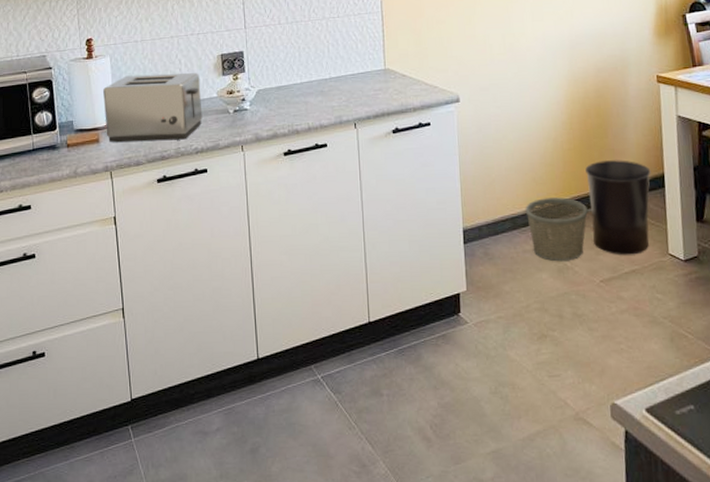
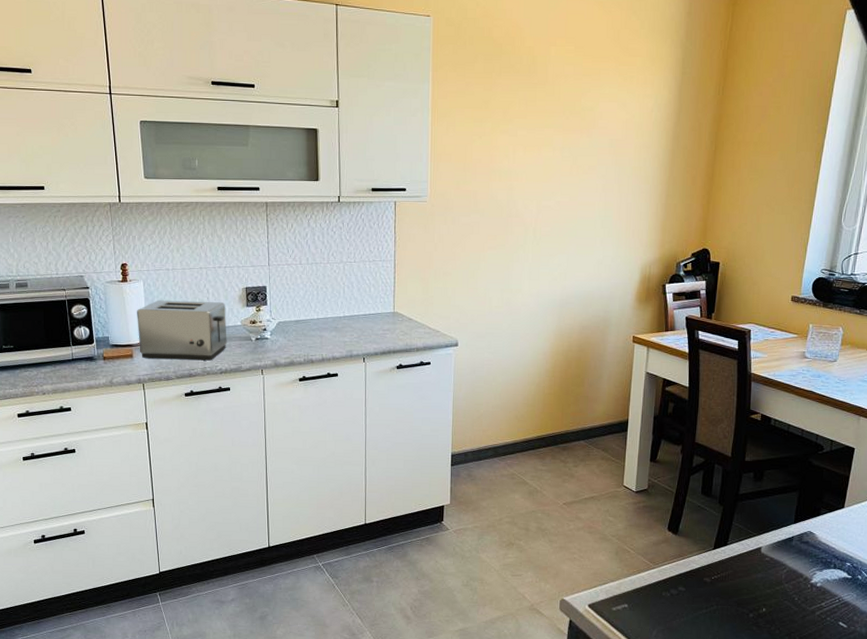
basket: present [525,197,588,262] -> none [506,433,559,486]
waste bin: present [585,160,651,254] -> none [561,405,617,484]

